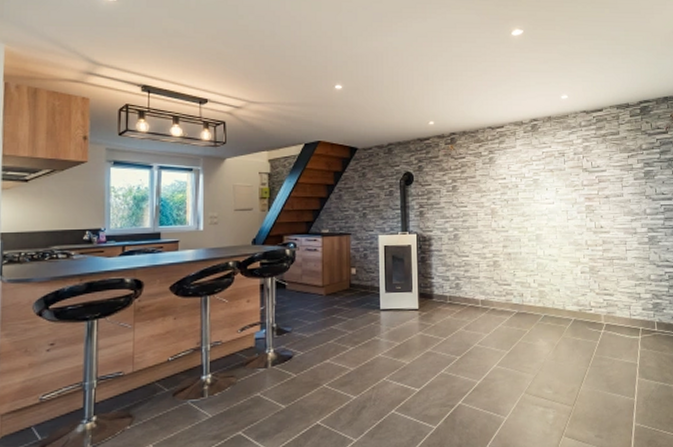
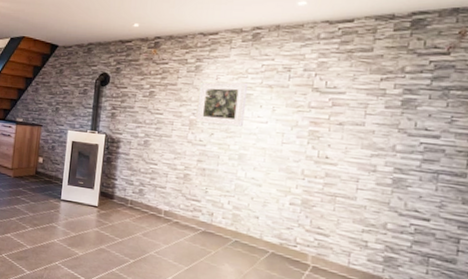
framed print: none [495,169,535,211] -> present [195,82,247,127]

